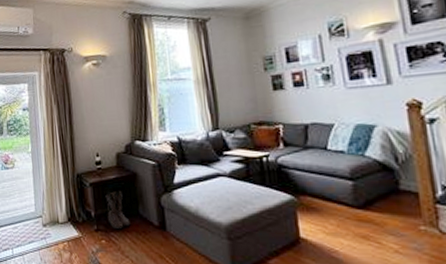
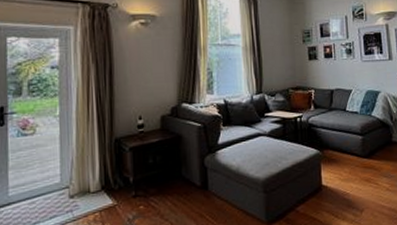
boots: present [105,190,131,228] -> none [146,153,172,193]

